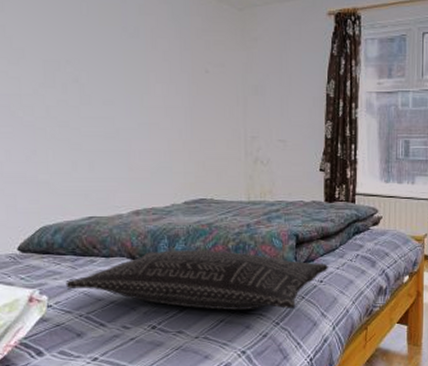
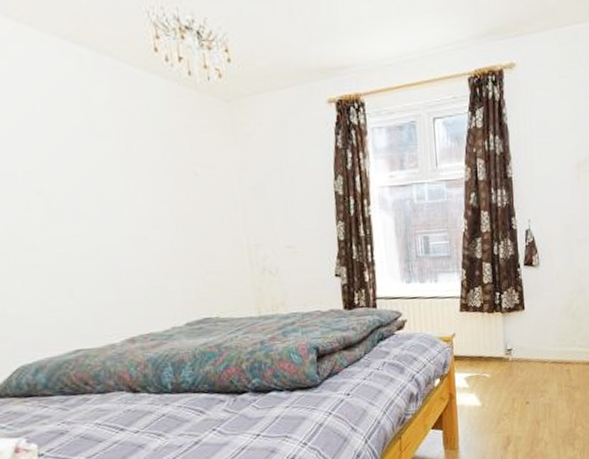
pillow: present [65,250,328,310] -> none [56,373,354,439]

